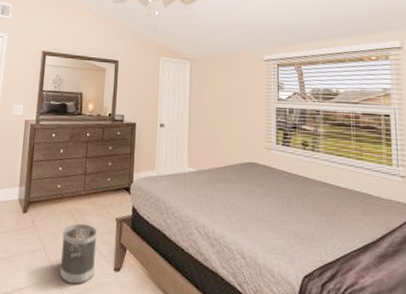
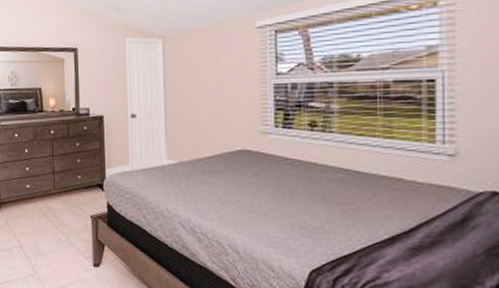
wastebasket: present [59,223,98,284] -> none [37,221,74,279]

